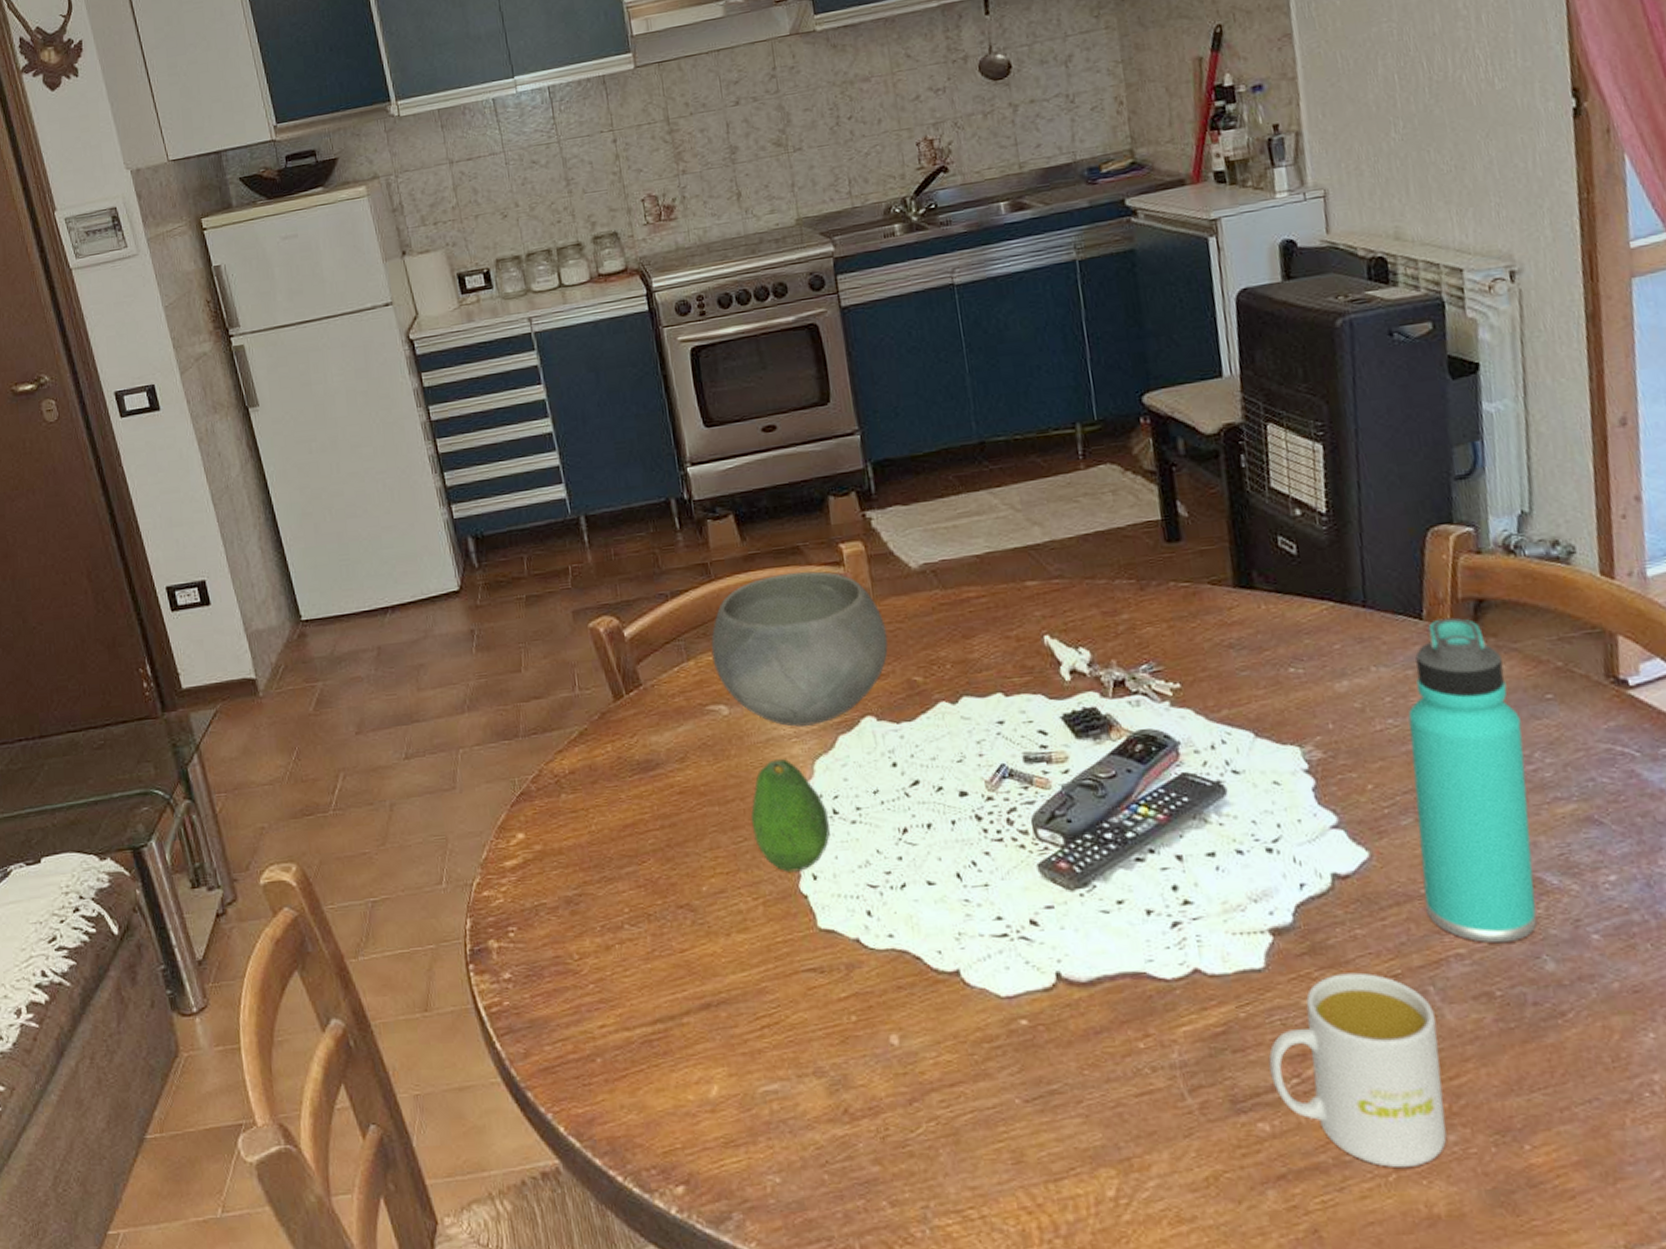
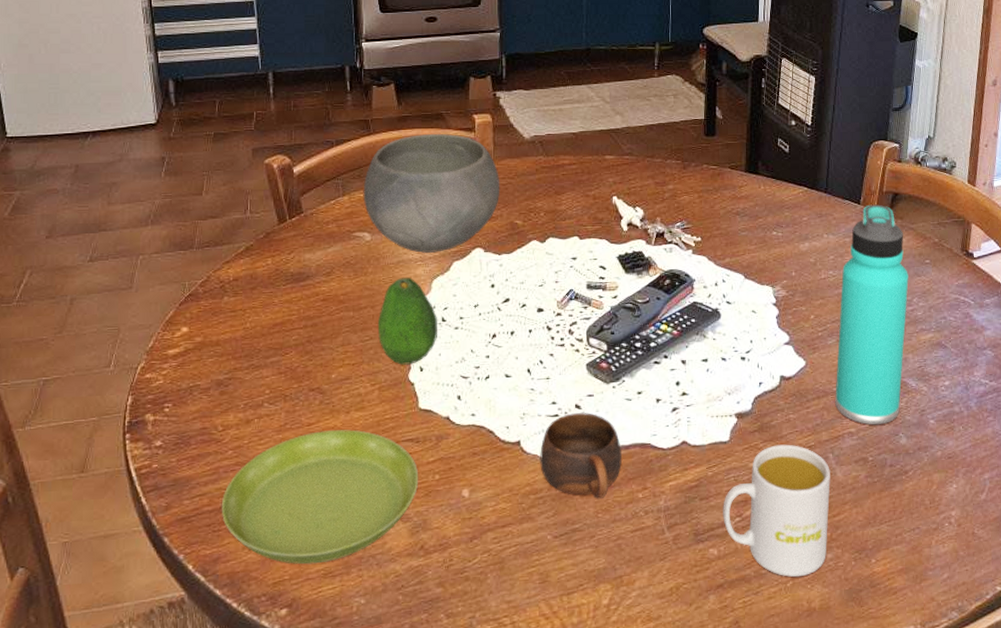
saucer: none [588,957,831,1130] -> present [221,429,419,565]
cup: none [989,931,1108,1051] -> present [540,413,622,500]

